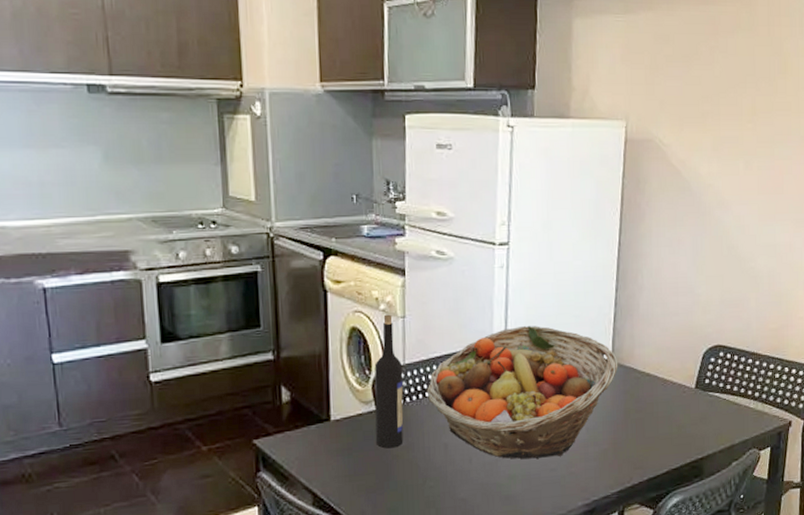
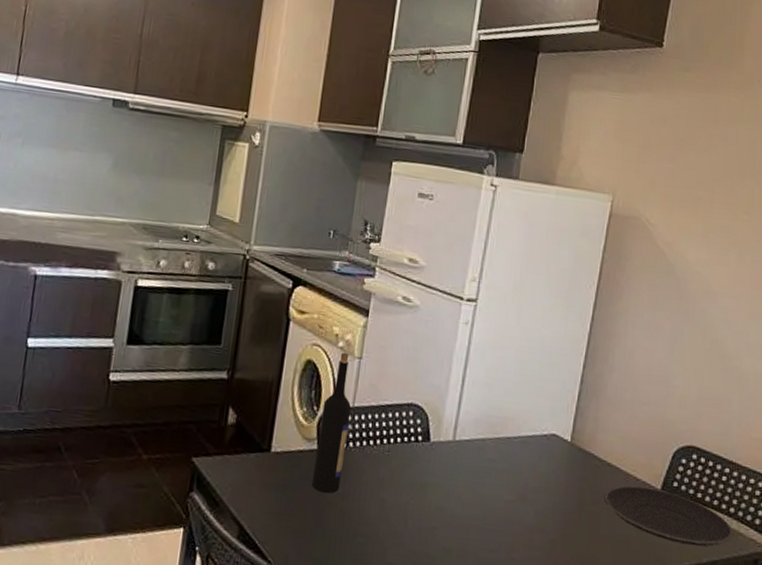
fruit basket: present [426,325,618,459] -> none [371,387,578,538]
plate: none [646,388,760,431] -> present [604,485,734,546]

